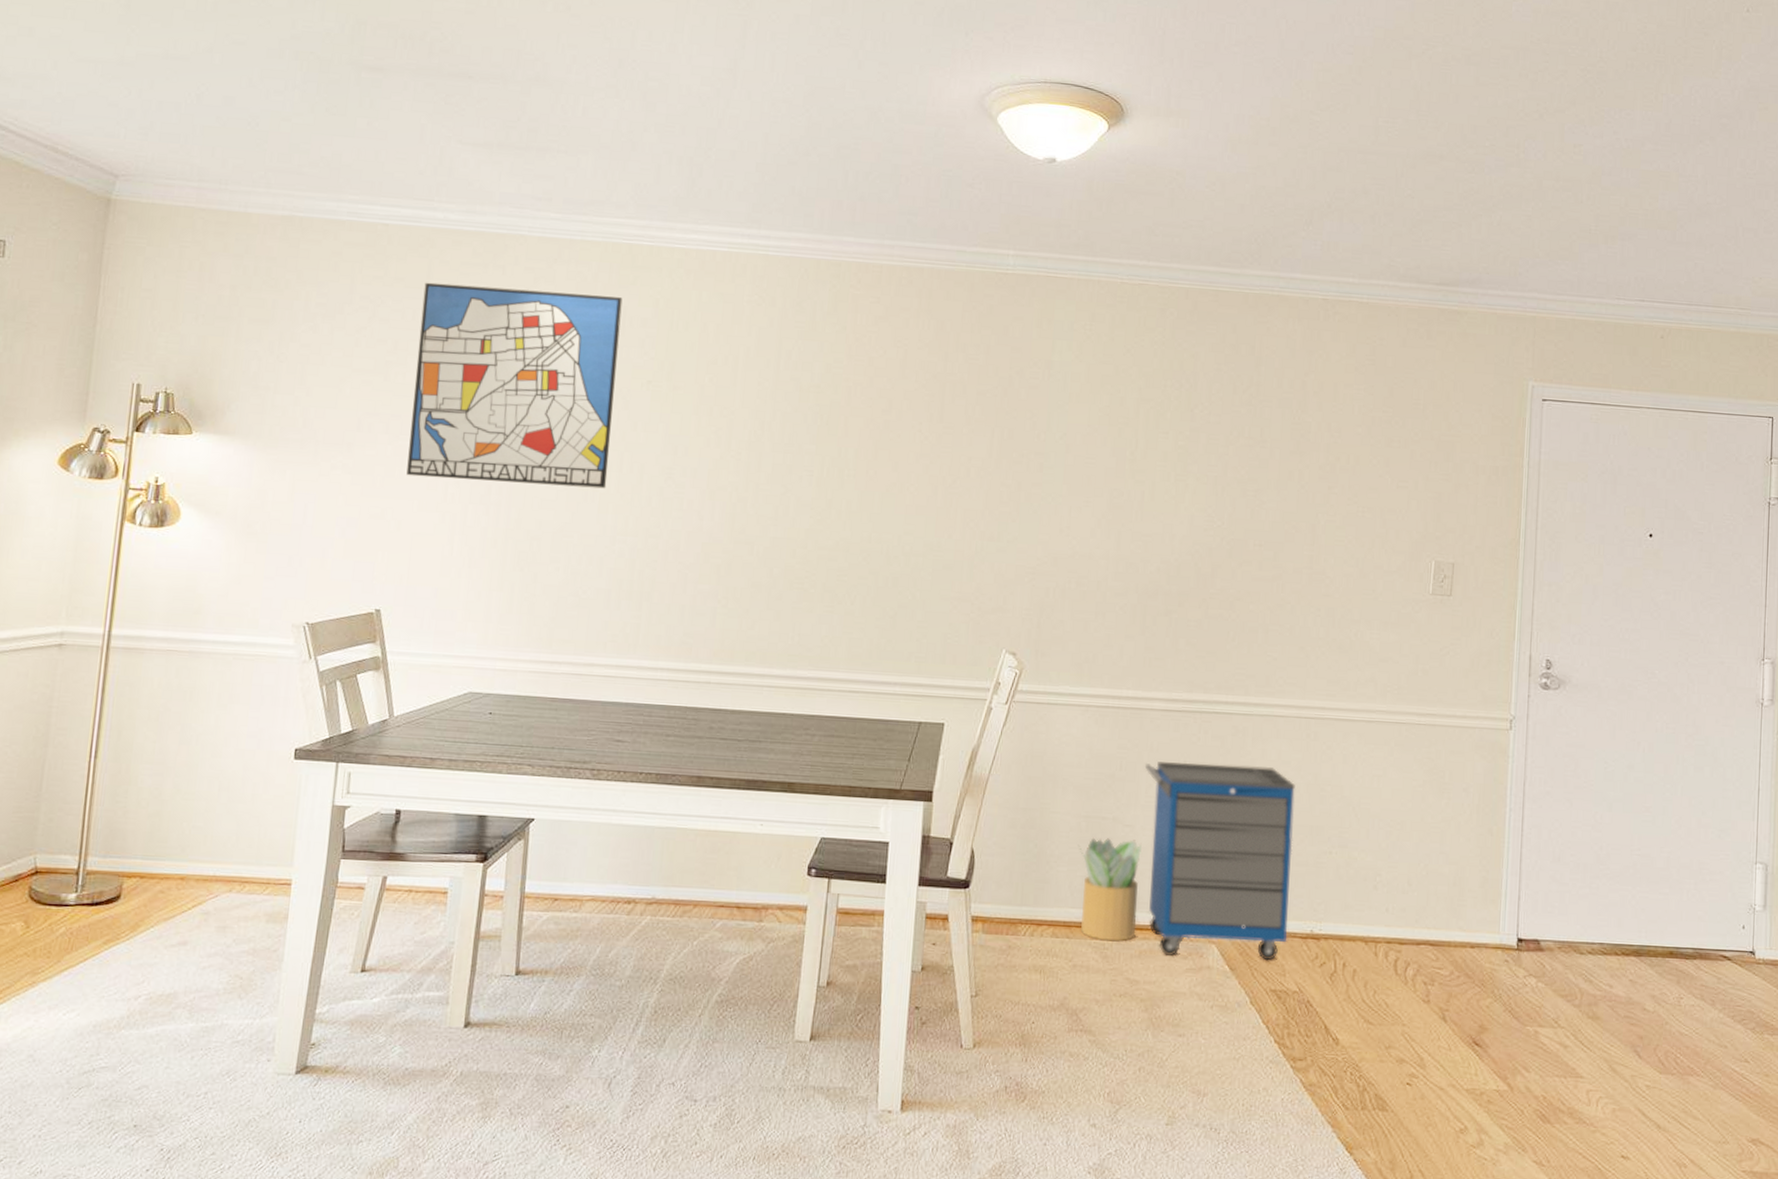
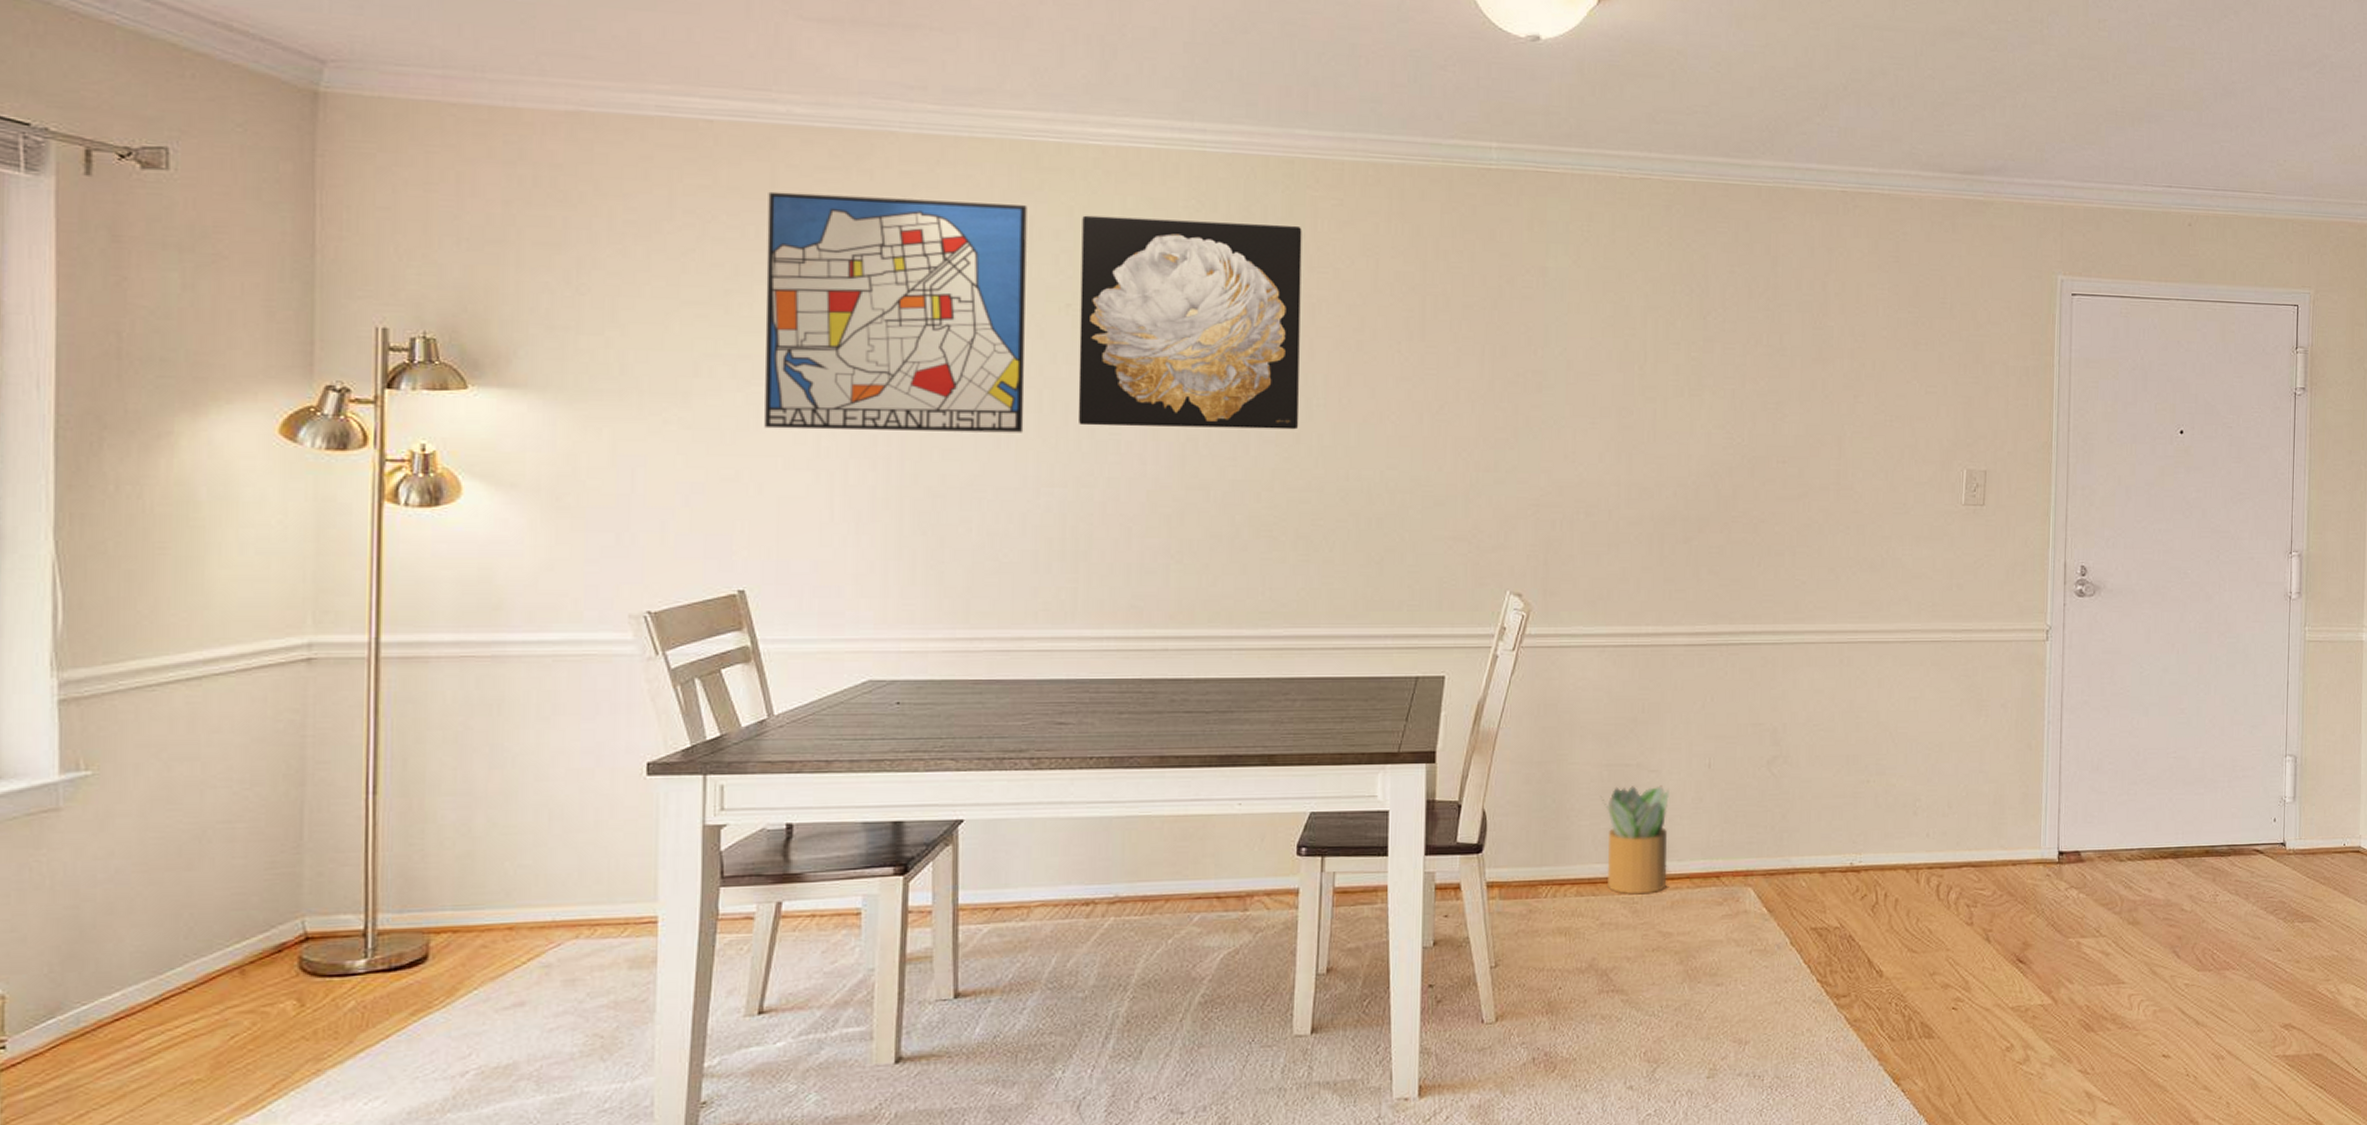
wall art: none [650,306,844,496] -> present [1078,215,1302,430]
cabinet: present [1144,762,1295,961] -> none [1669,698,1829,903]

